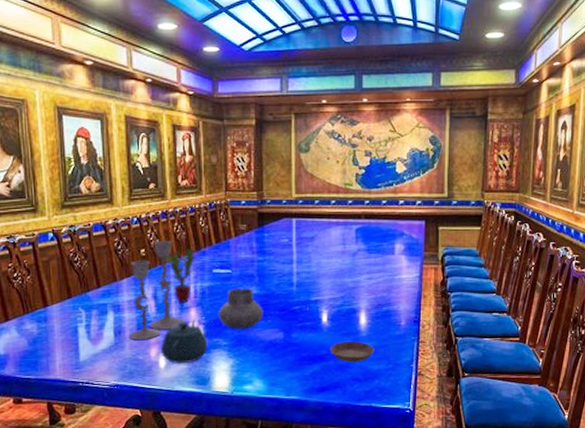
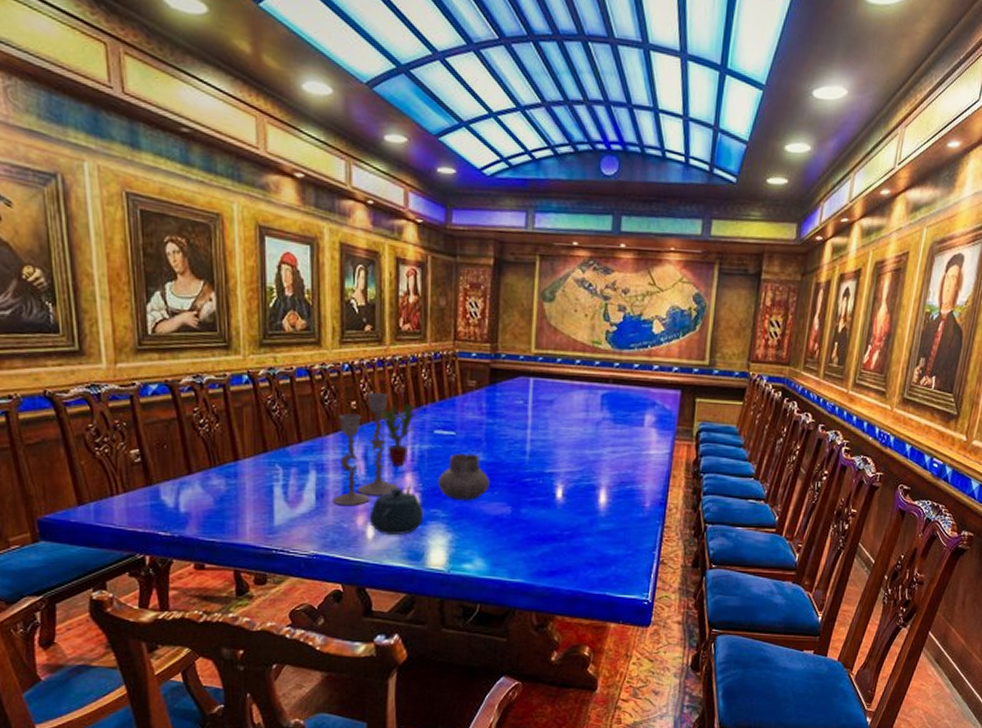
saucer: present [330,341,375,363] -> none [563,521,614,546]

